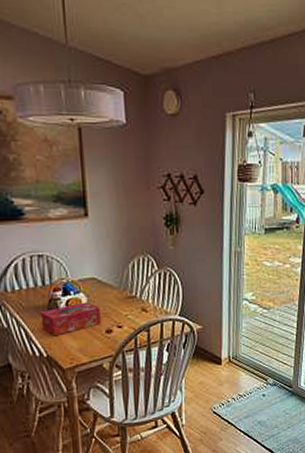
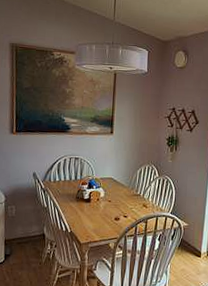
tissue box: present [40,302,101,336] -> none [70,195,113,218]

